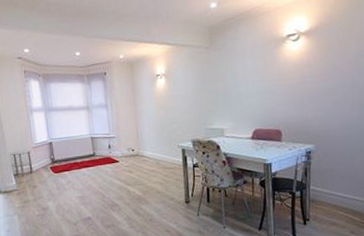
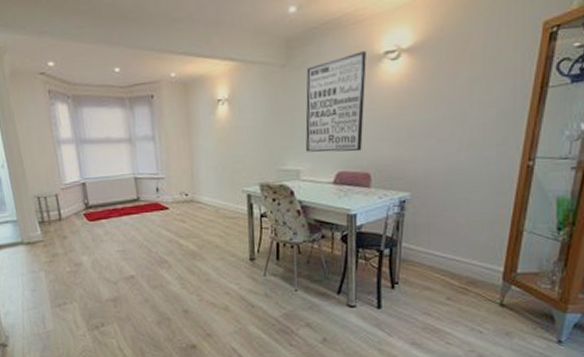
wall art: none [226,35,274,114] -> present [305,51,367,152]

